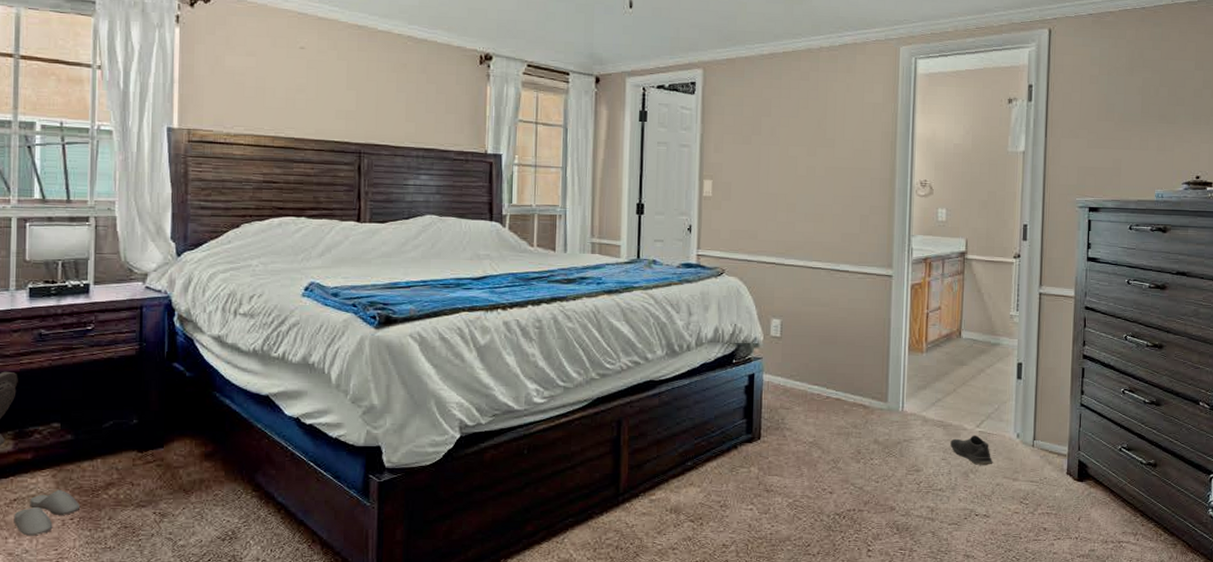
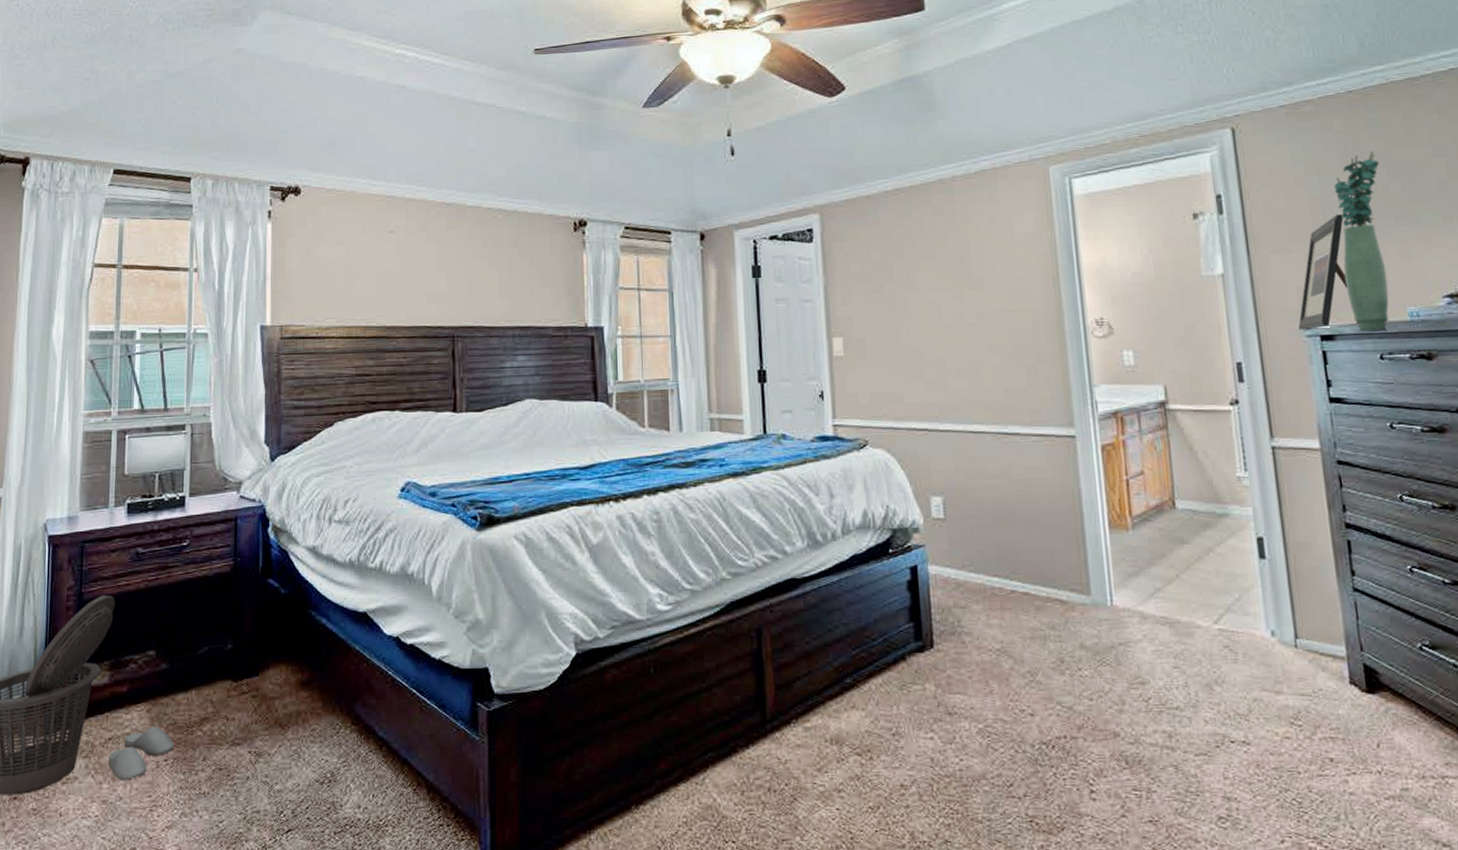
shoe: present [949,435,993,465] -> none [1180,634,1244,674]
picture frame: none [1074,109,1121,202] -> present [1298,214,1347,330]
vase: none [1114,60,1156,207] -> present [1334,151,1389,332]

